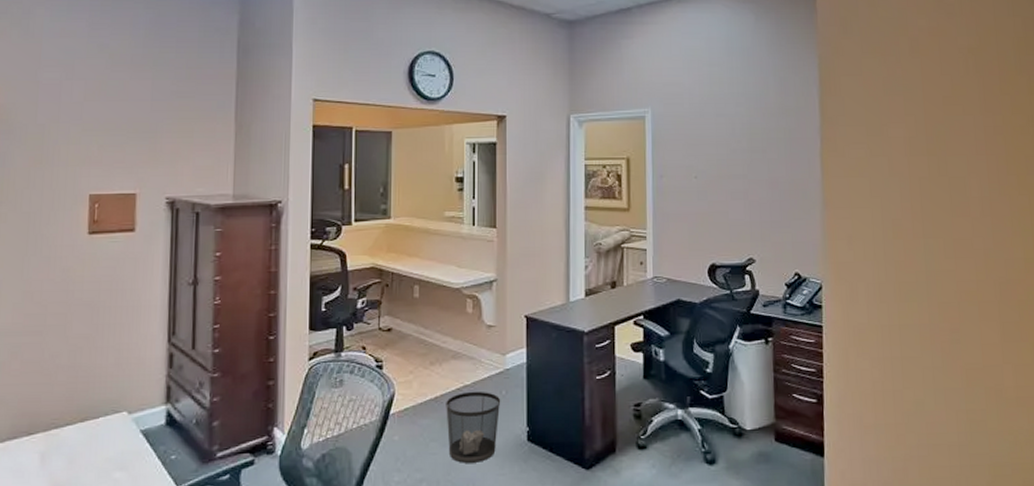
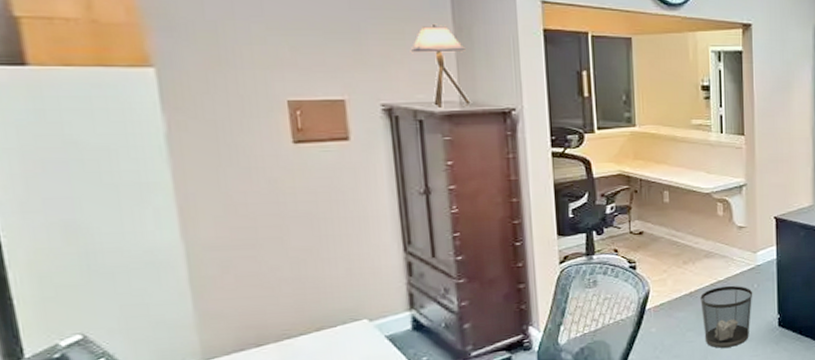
table lamp: none [196,122,243,202] -> present [410,23,471,109]

